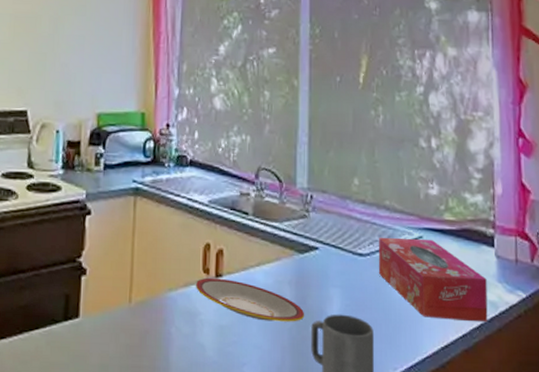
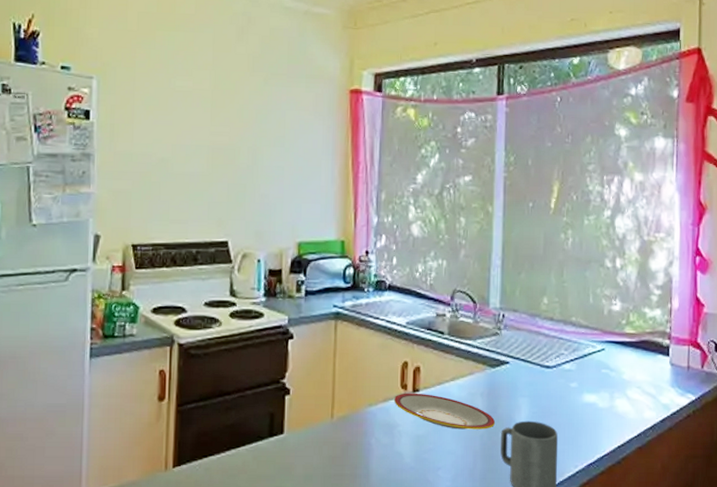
tissue box: present [378,237,488,323] -> none [563,350,661,423]

